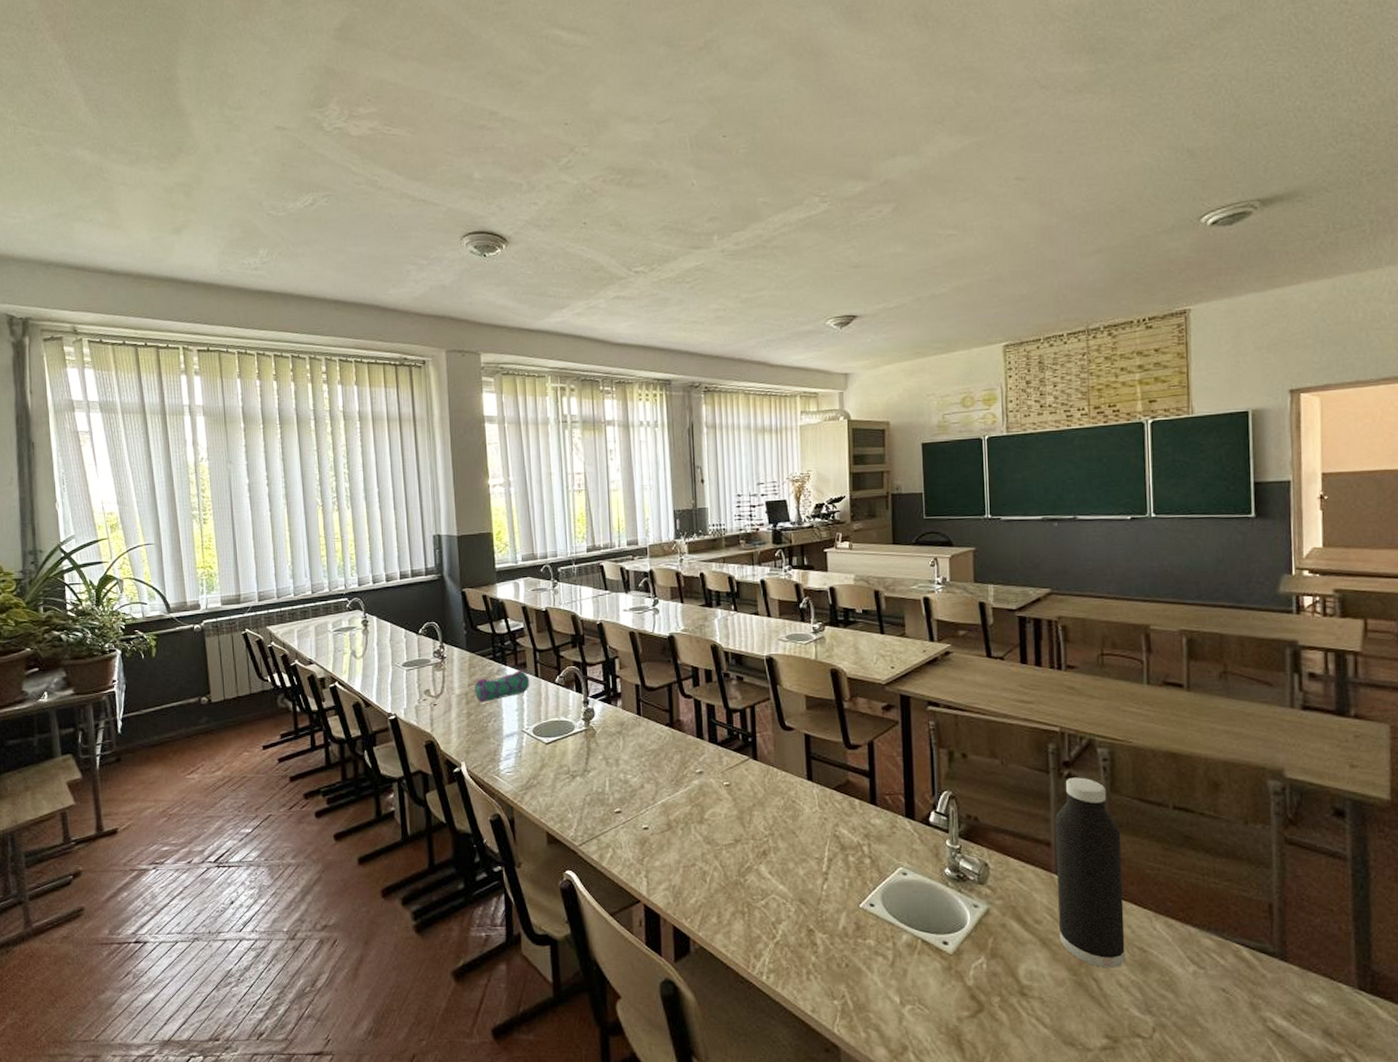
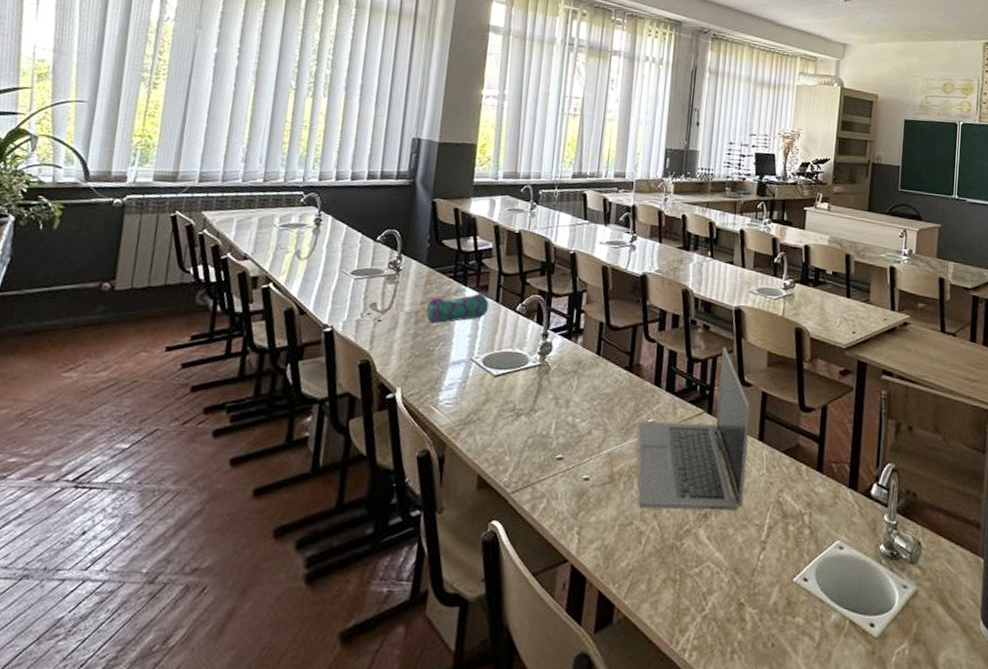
laptop: none [686,695,800,850] -> present [636,347,751,511]

